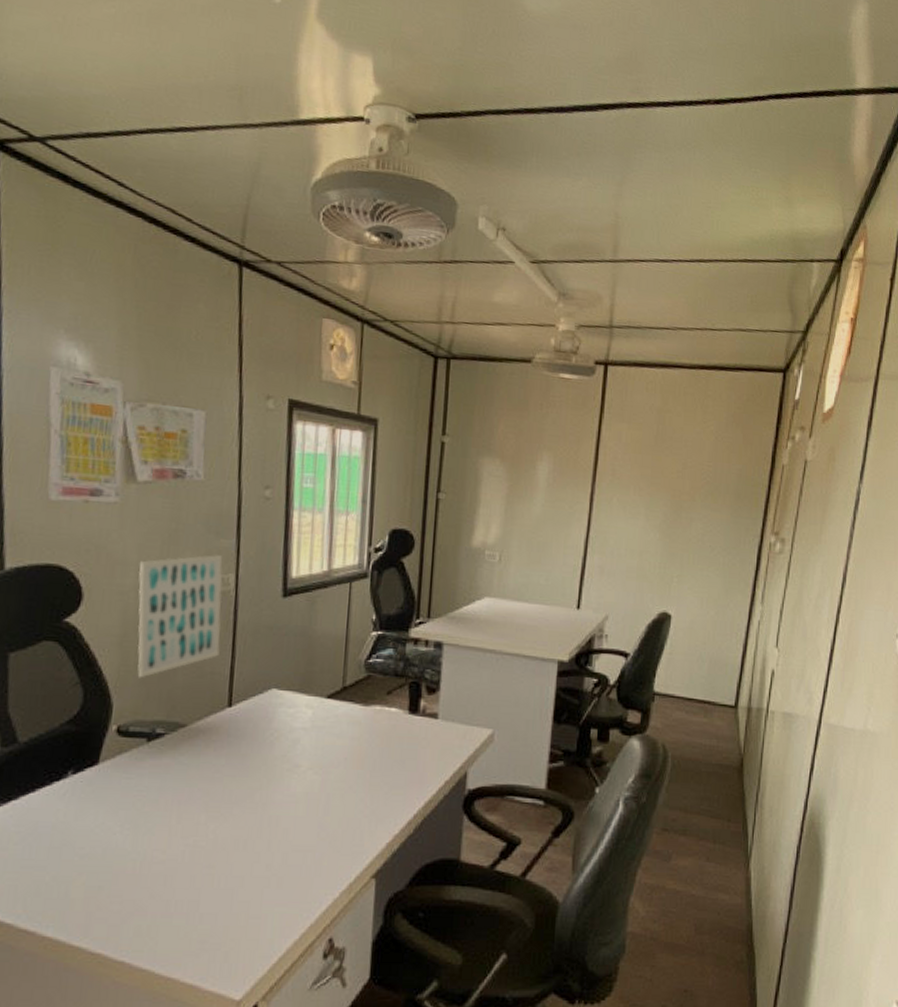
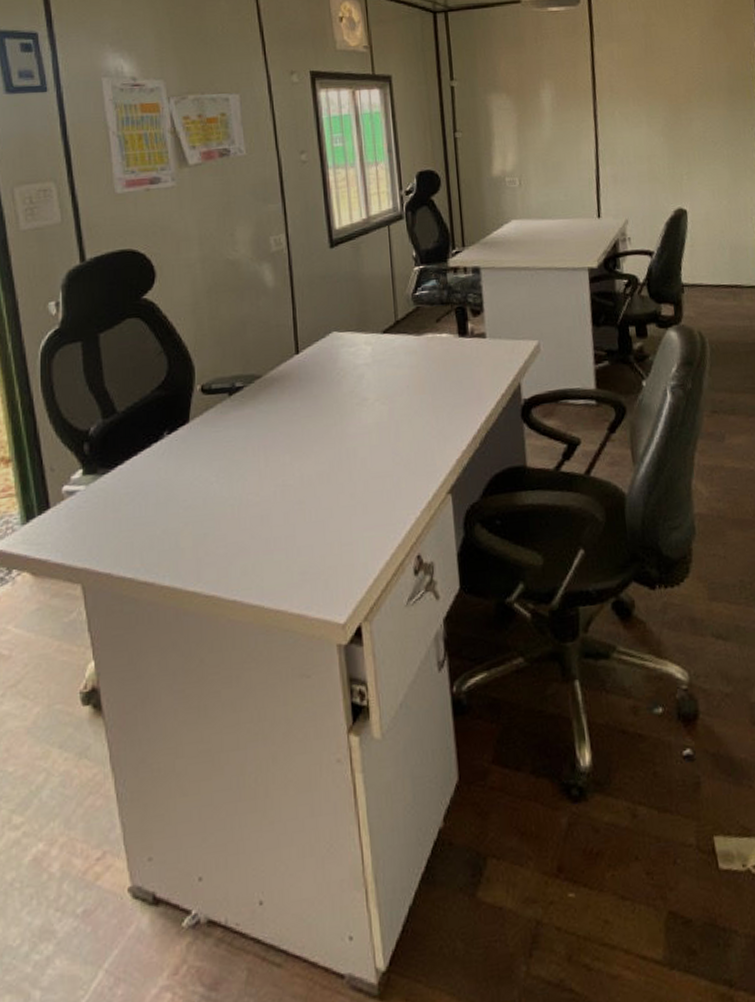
wall art: present [137,555,223,678] -> none [200,219,281,340]

